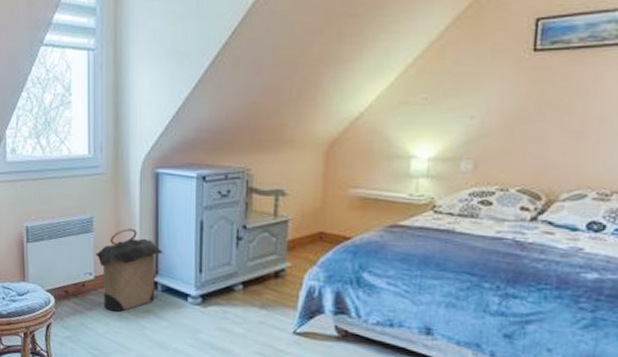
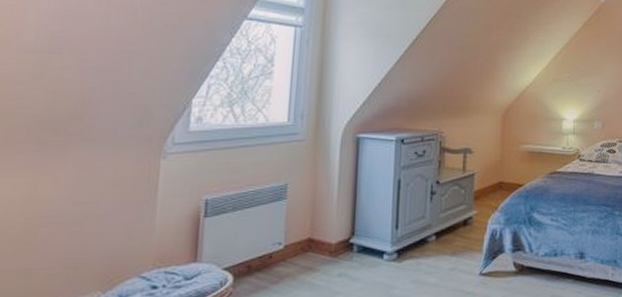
laundry hamper: present [95,227,162,312] -> none [287,191,360,281]

